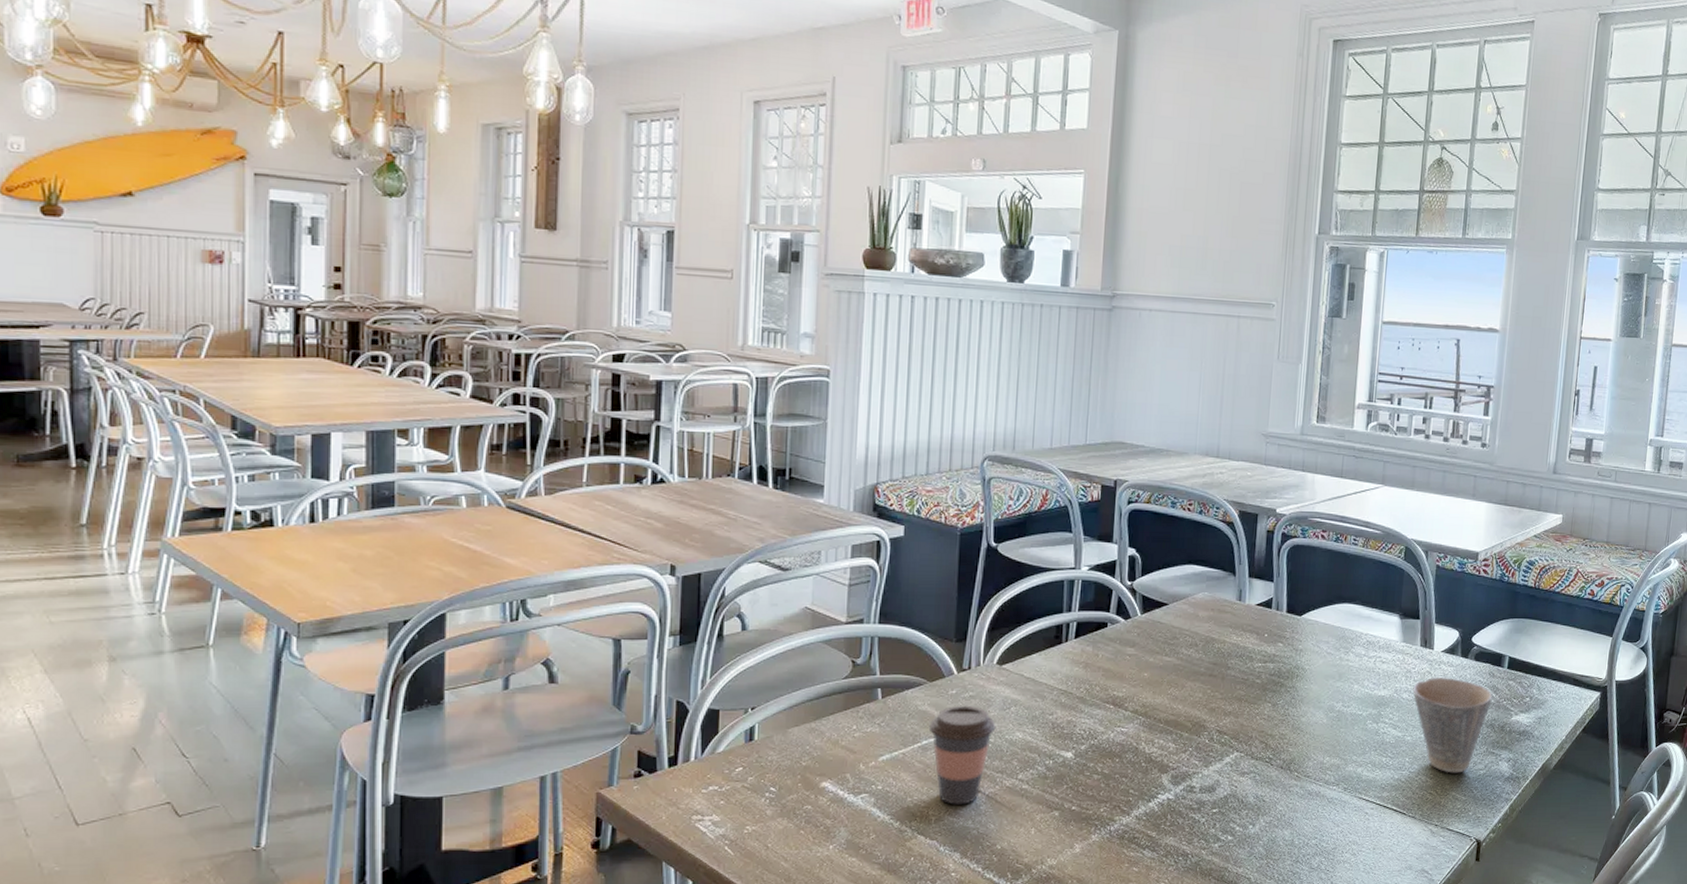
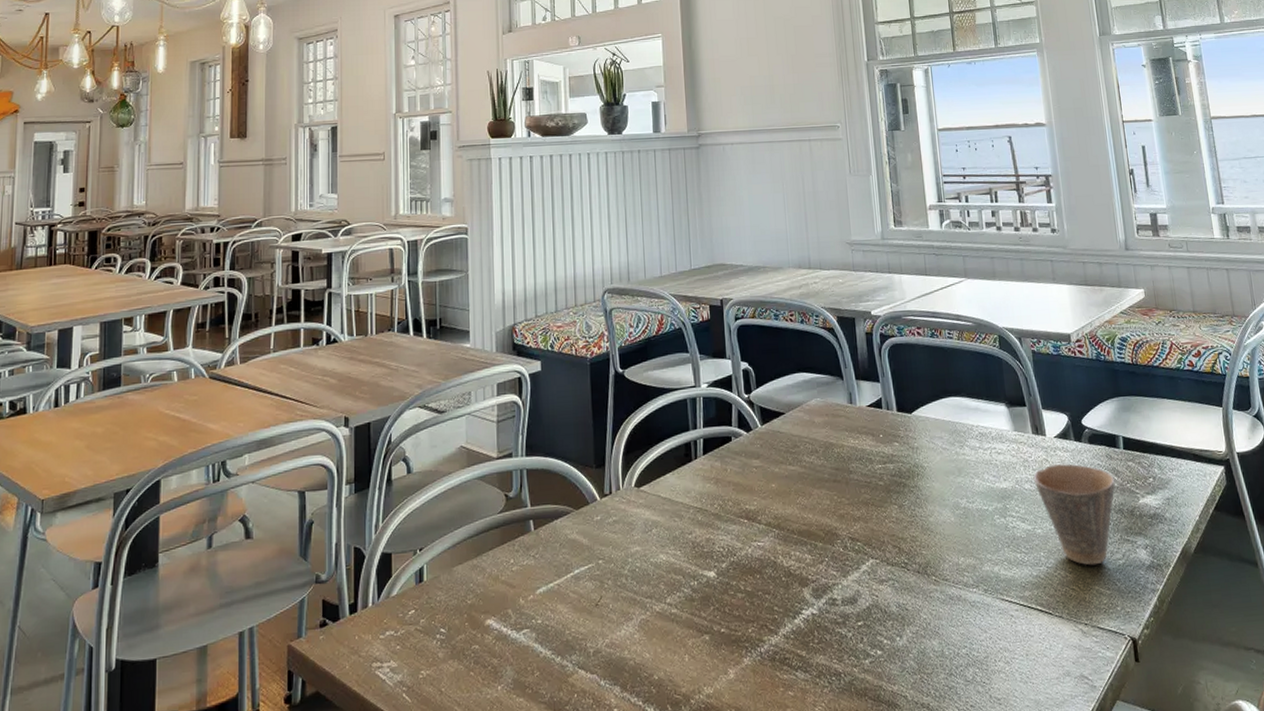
coffee cup: present [928,705,996,805] -> none [579,530,641,635]

